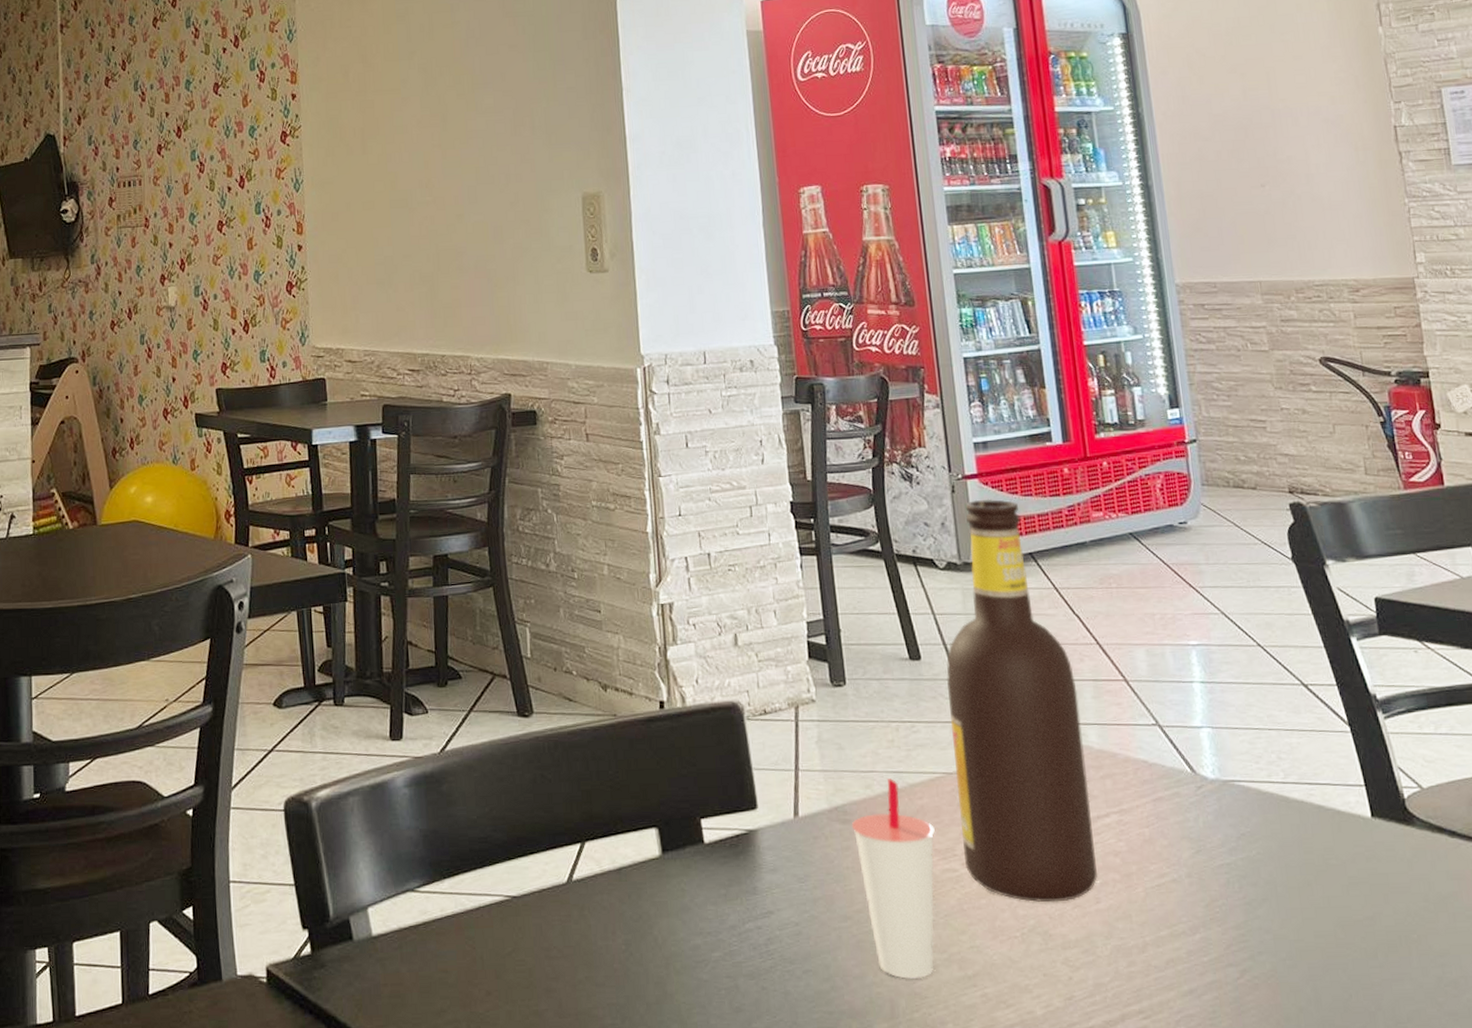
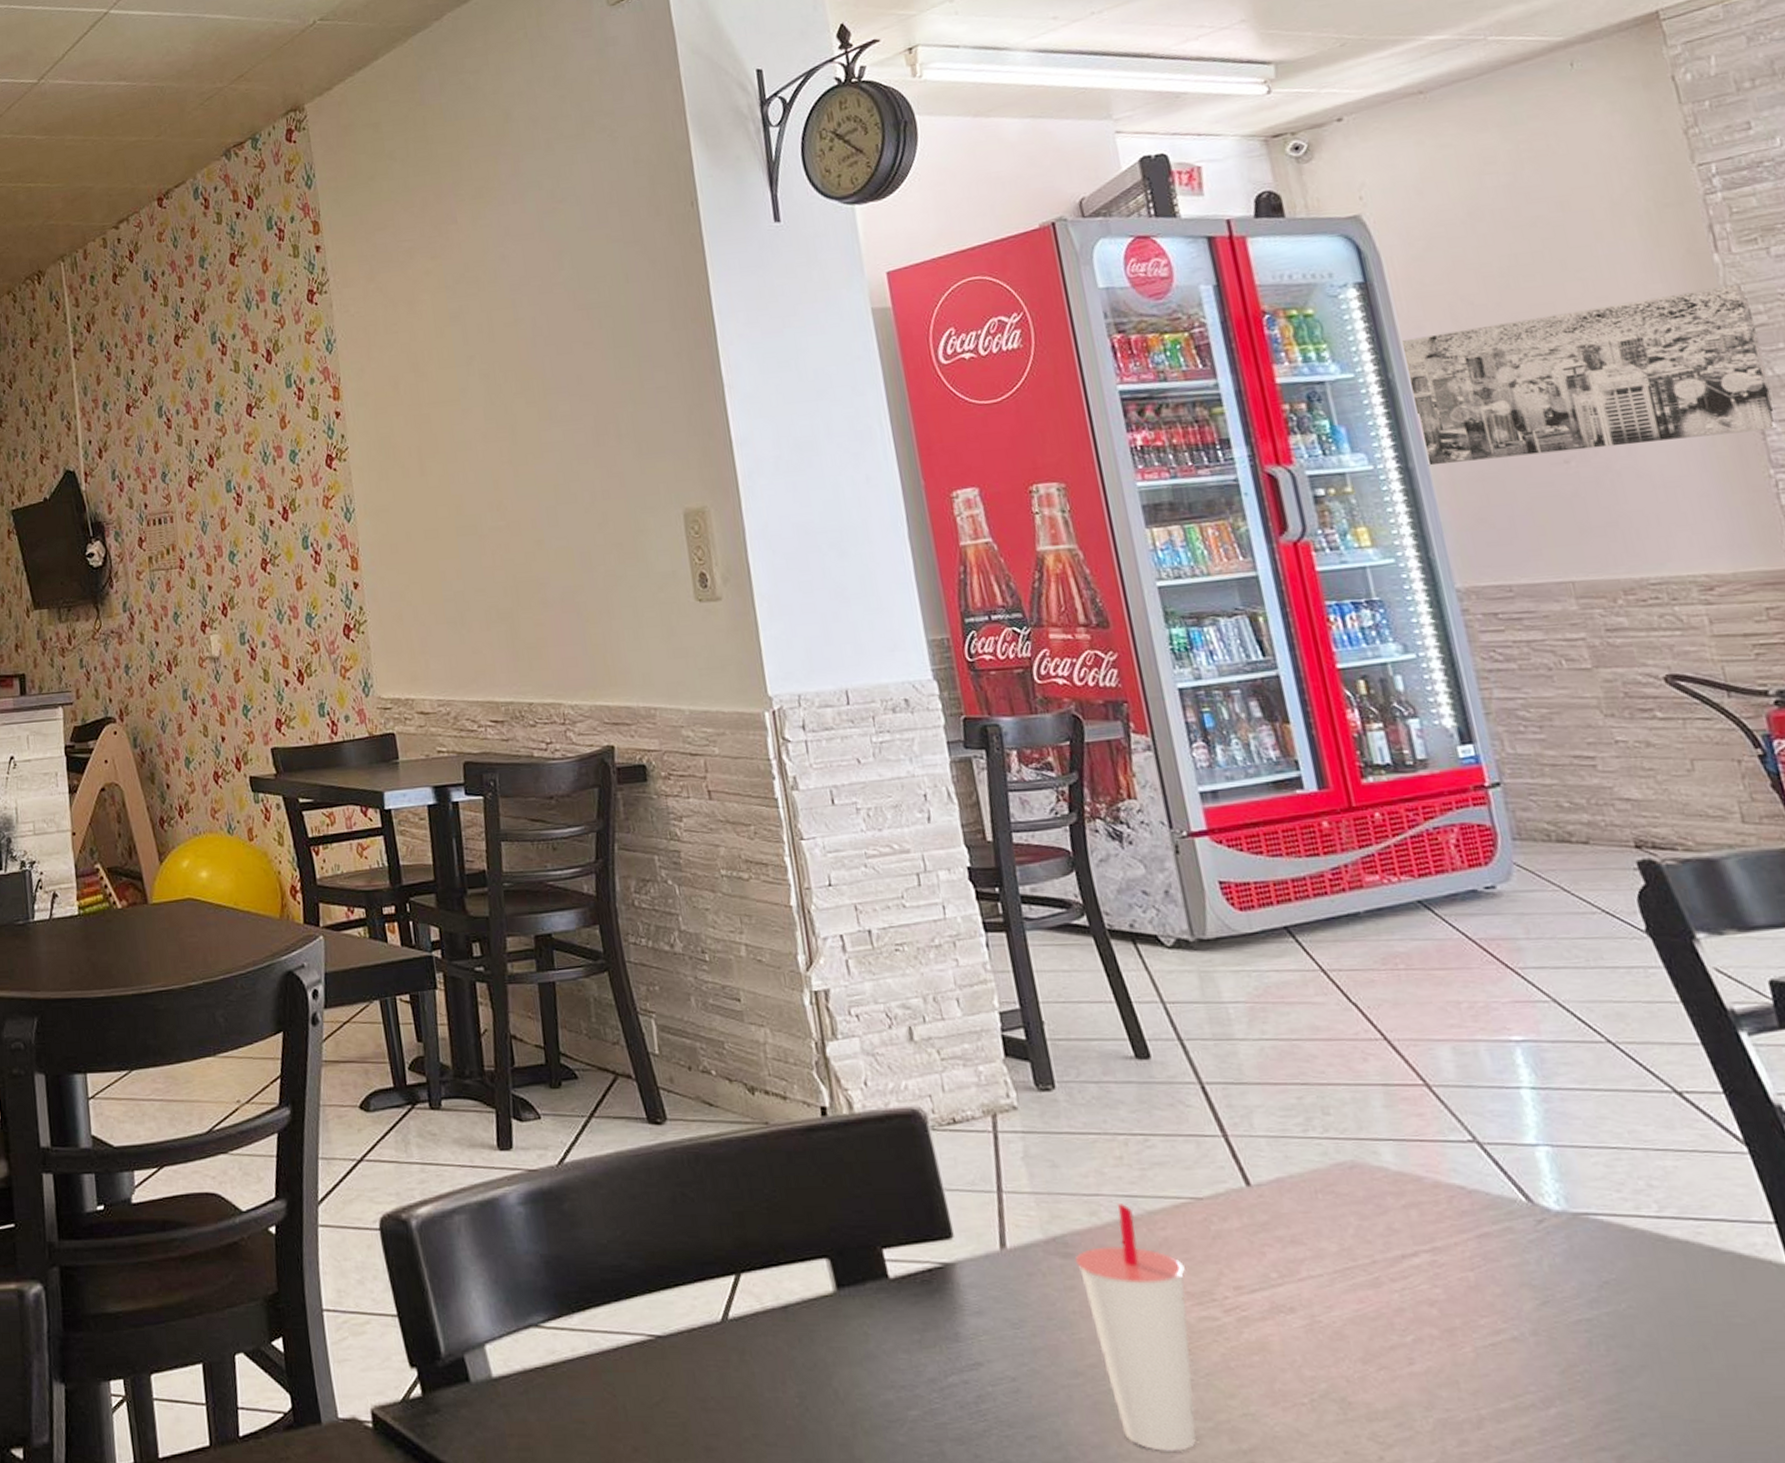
soda bottle: present [946,498,1097,903] -> none [1184,860,1408,1362]
wall art: none [1151,52,1412,184] -> present [1402,283,1777,466]

